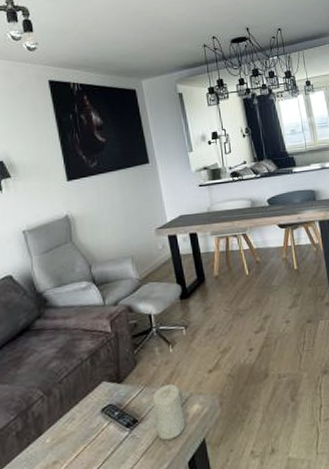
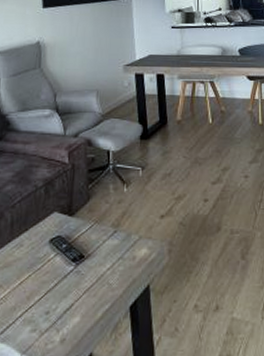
candle: present [152,384,186,441] -> none [101,224,132,281]

